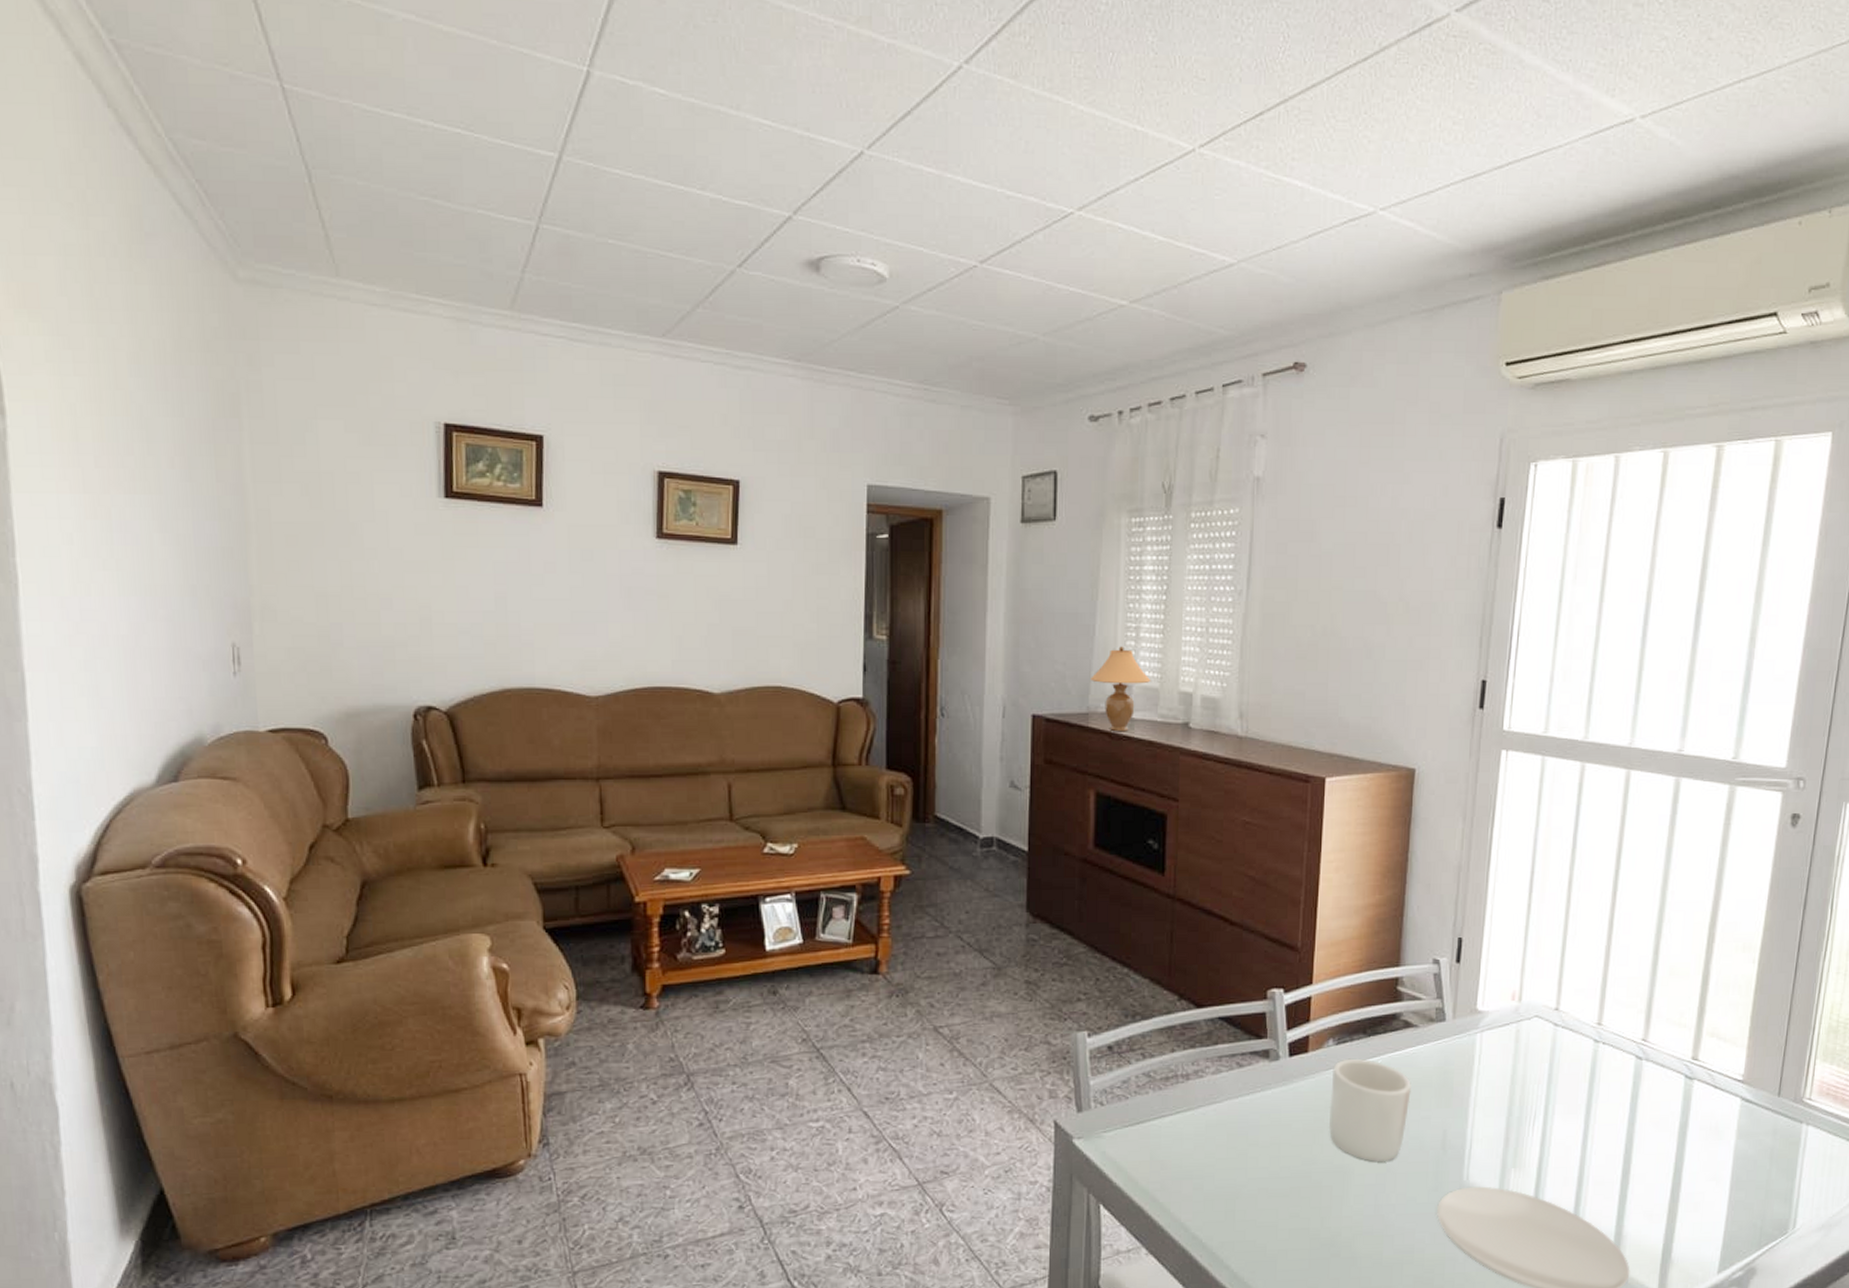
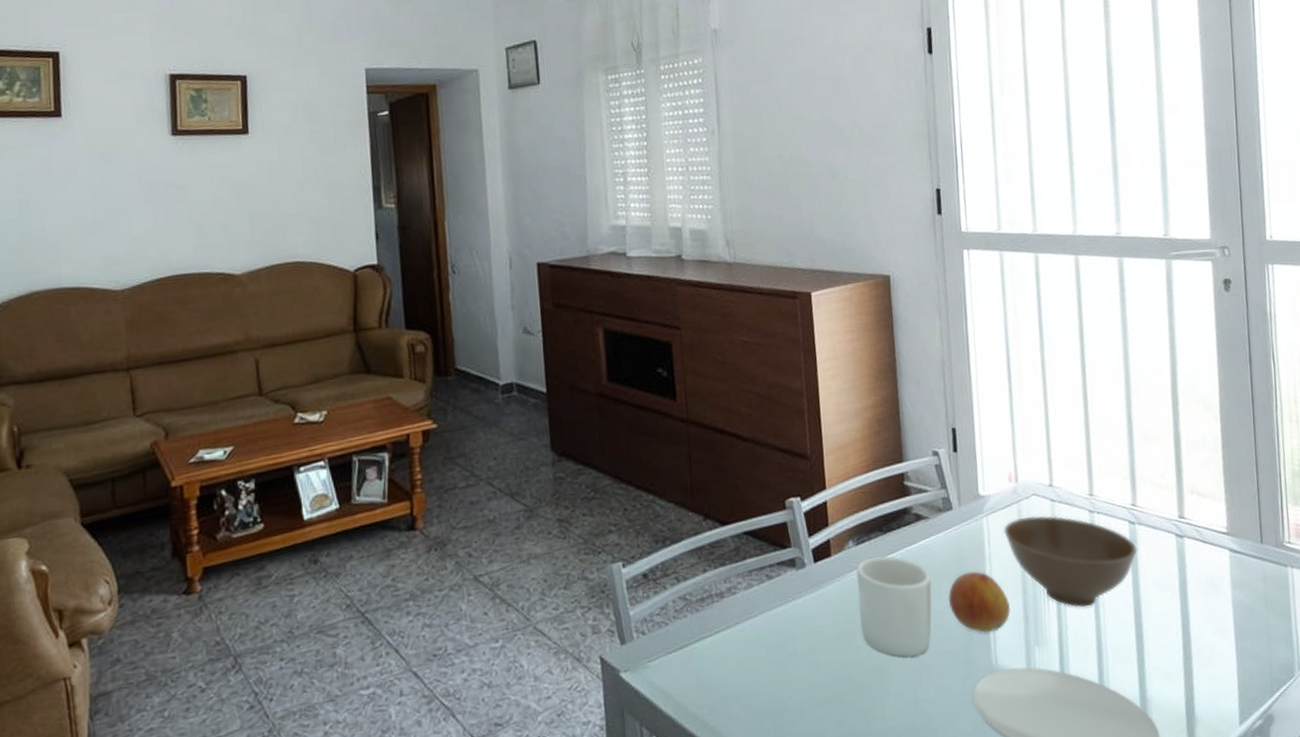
table lamp: present [1091,646,1151,732] -> none [587,191,642,271]
fruit: none [1427,1086,1492,1149] -> present [948,571,1011,633]
bowl: none [1497,1037,1640,1137] -> present [1003,515,1137,608]

